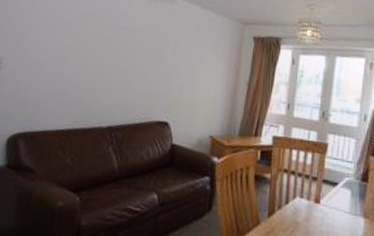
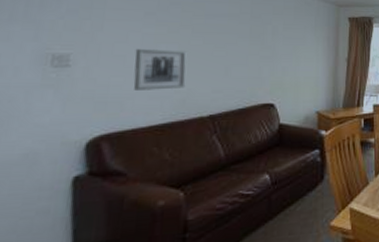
wall art: none [48,57,94,98] -> present [133,49,187,90]

